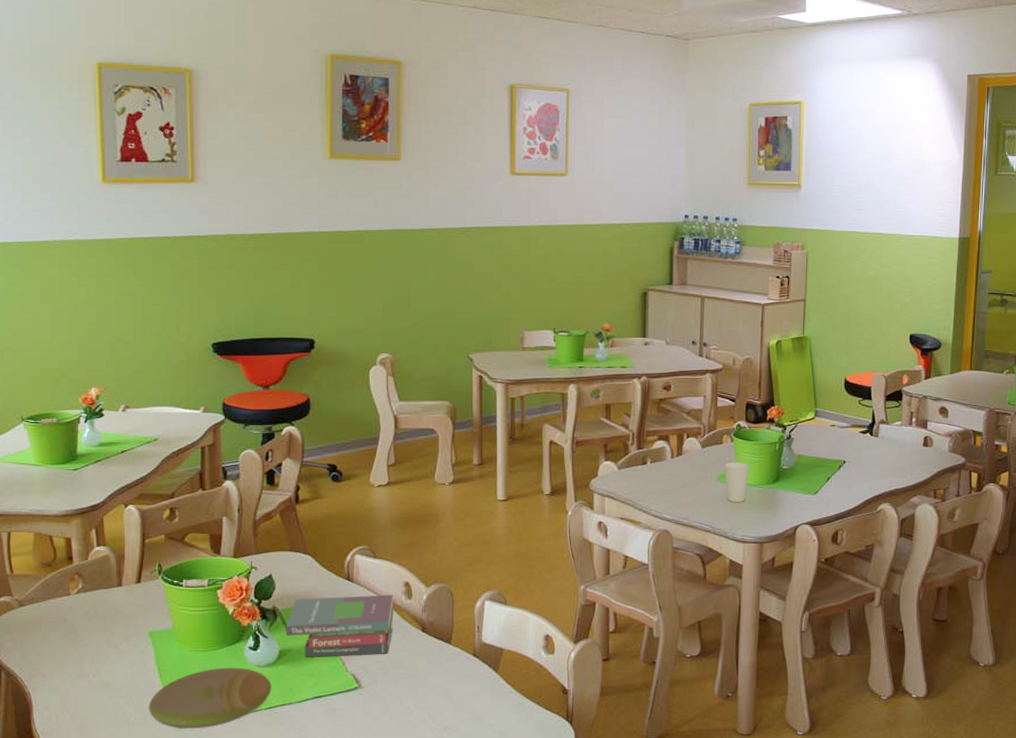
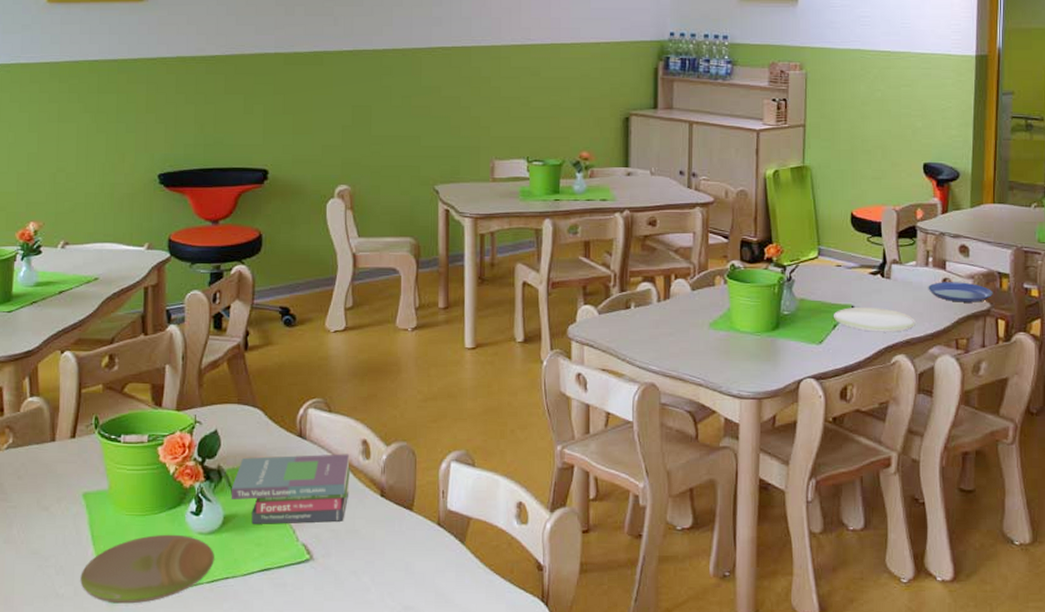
cup: present [724,462,749,503] -> none [717,306,745,353]
plate: none [827,461,899,484] -> present [833,306,915,332]
plate: none [911,439,968,458] -> present [928,282,993,303]

